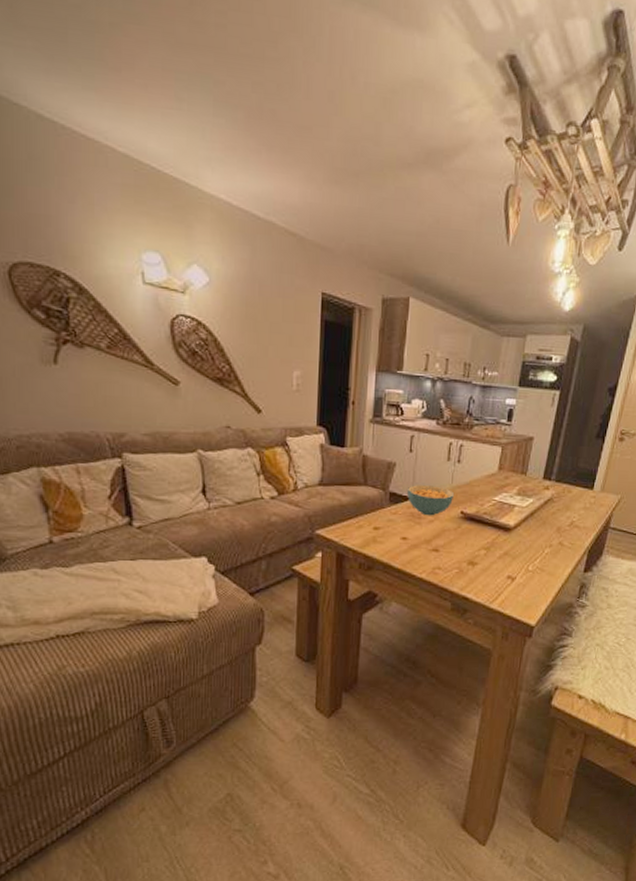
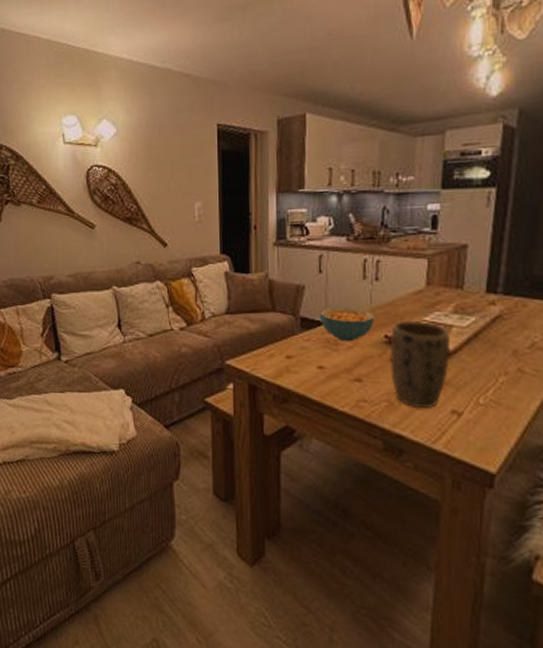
plant pot: none [462,500,513,574] -> present [390,322,451,408]

